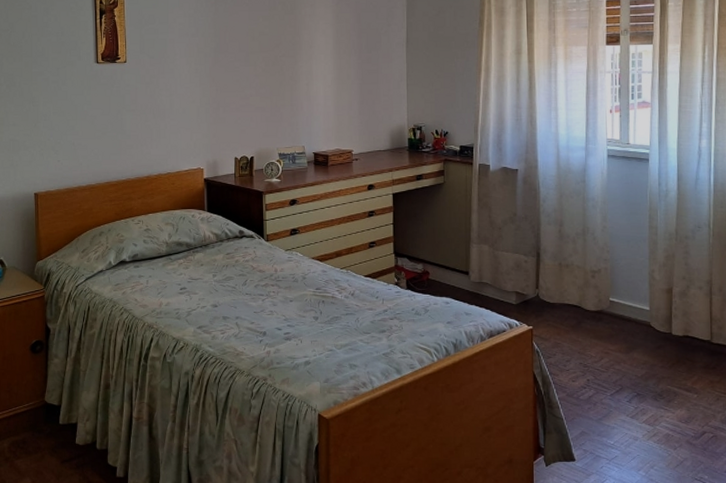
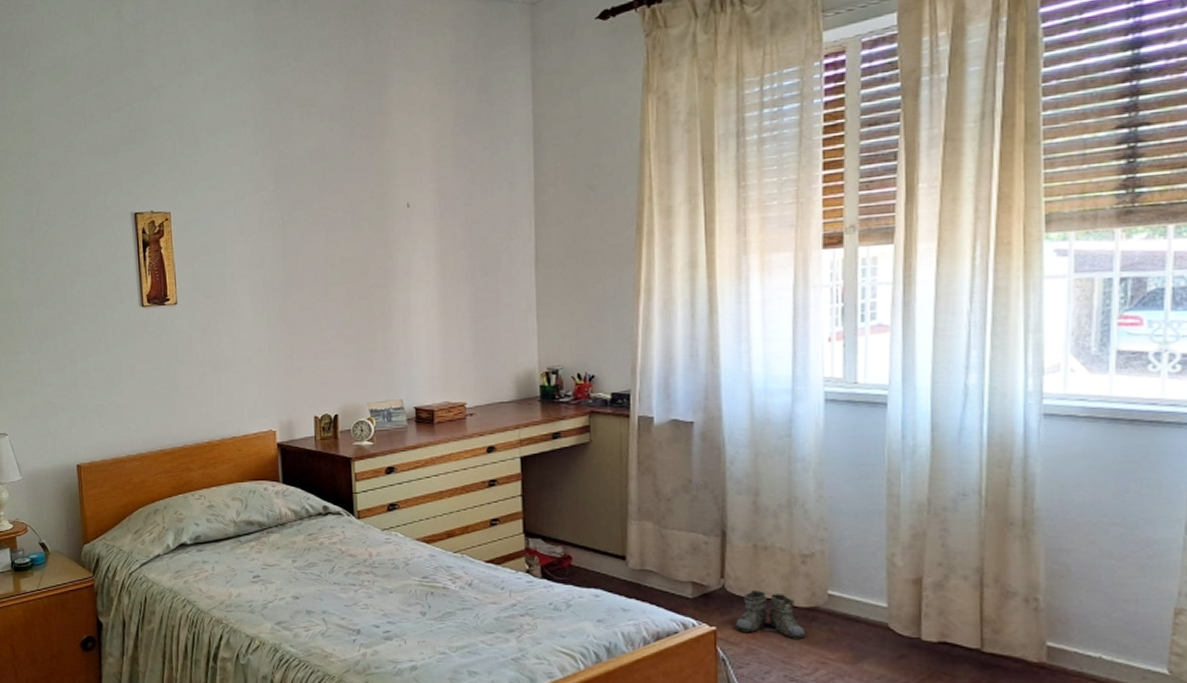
boots: none [545,298,595,335] -> present [734,591,806,639]

